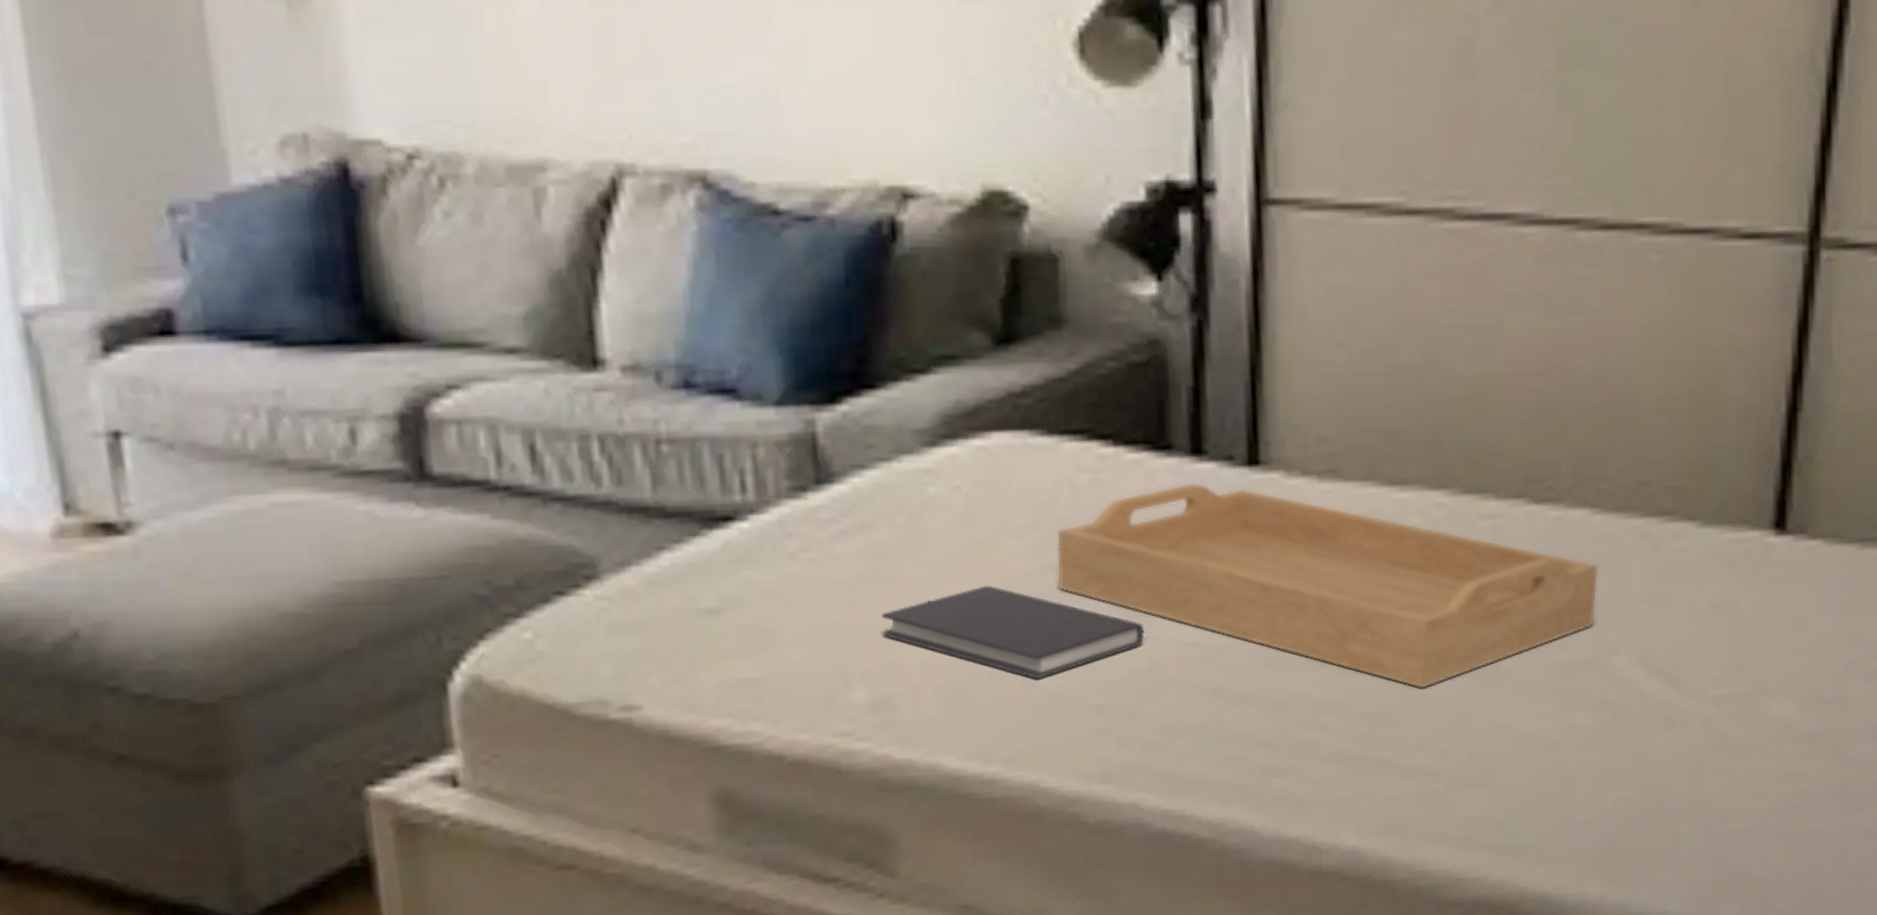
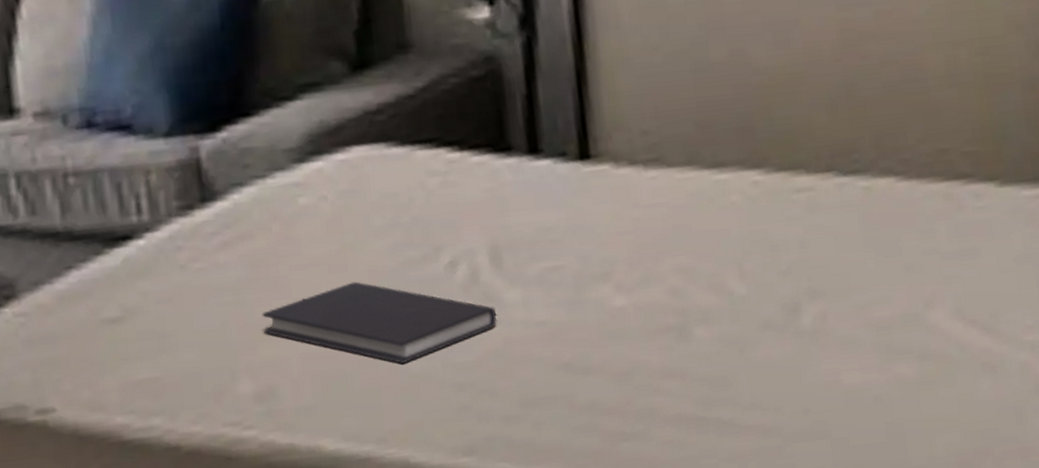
serving tray: present [1056,482,1599,689] -> none [413,178,910,352]

